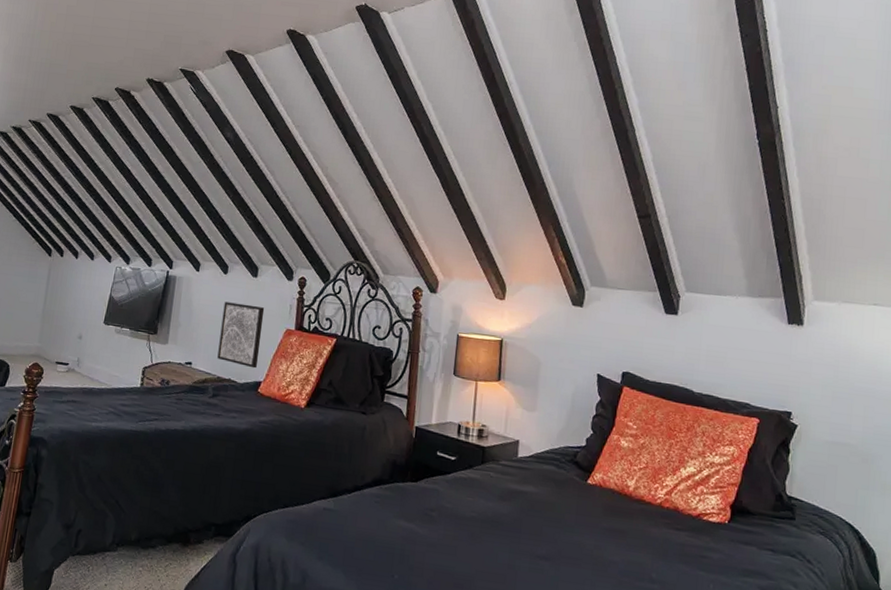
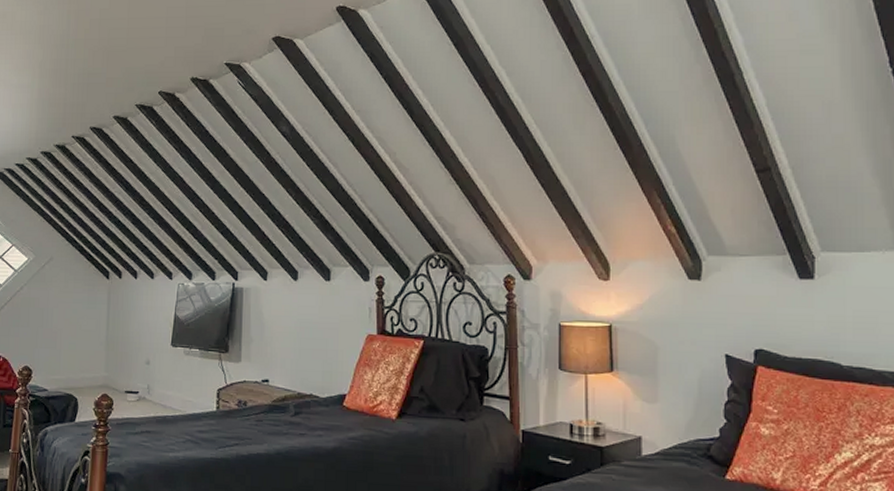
wall art: present [217,301,265,369] -> none [296,310,342,381]

